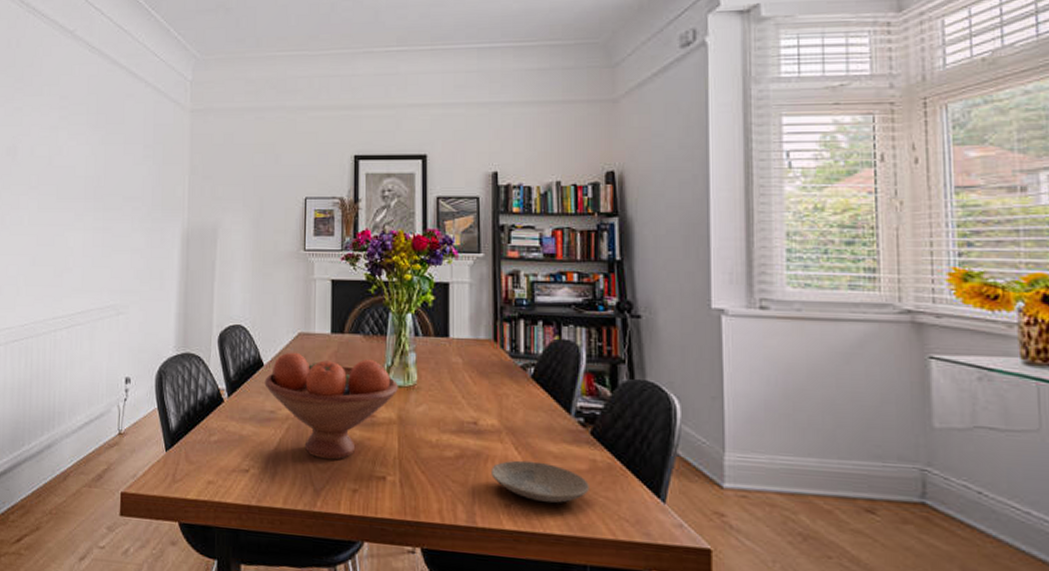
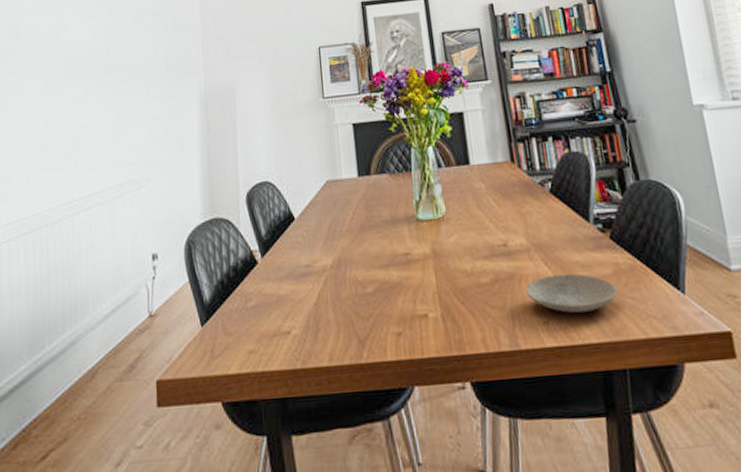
fruit bowl: present [264,352,398,460] -> none [297,197,429,307]

